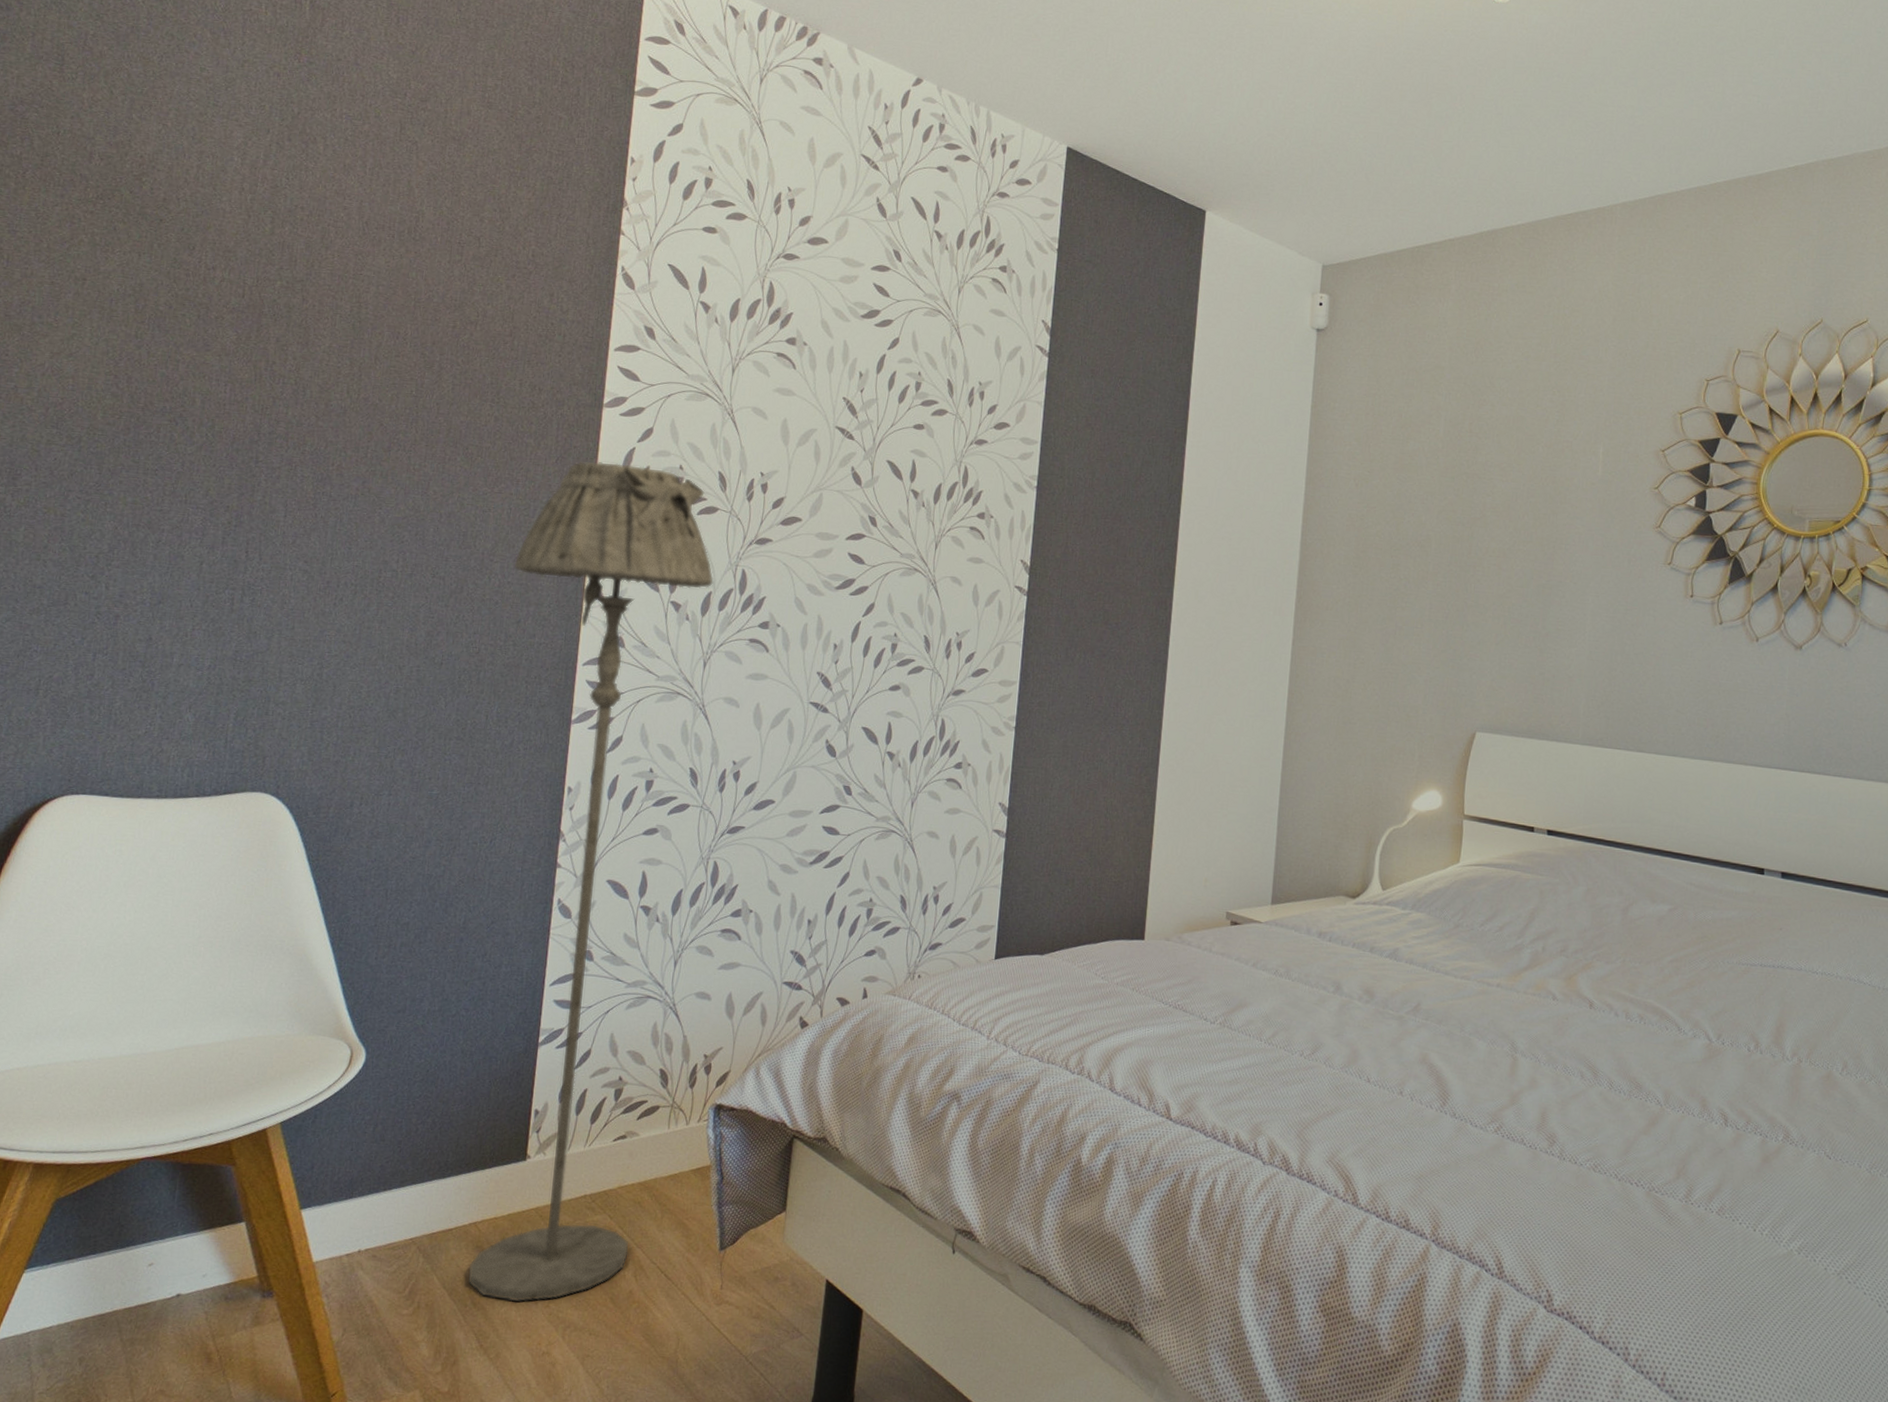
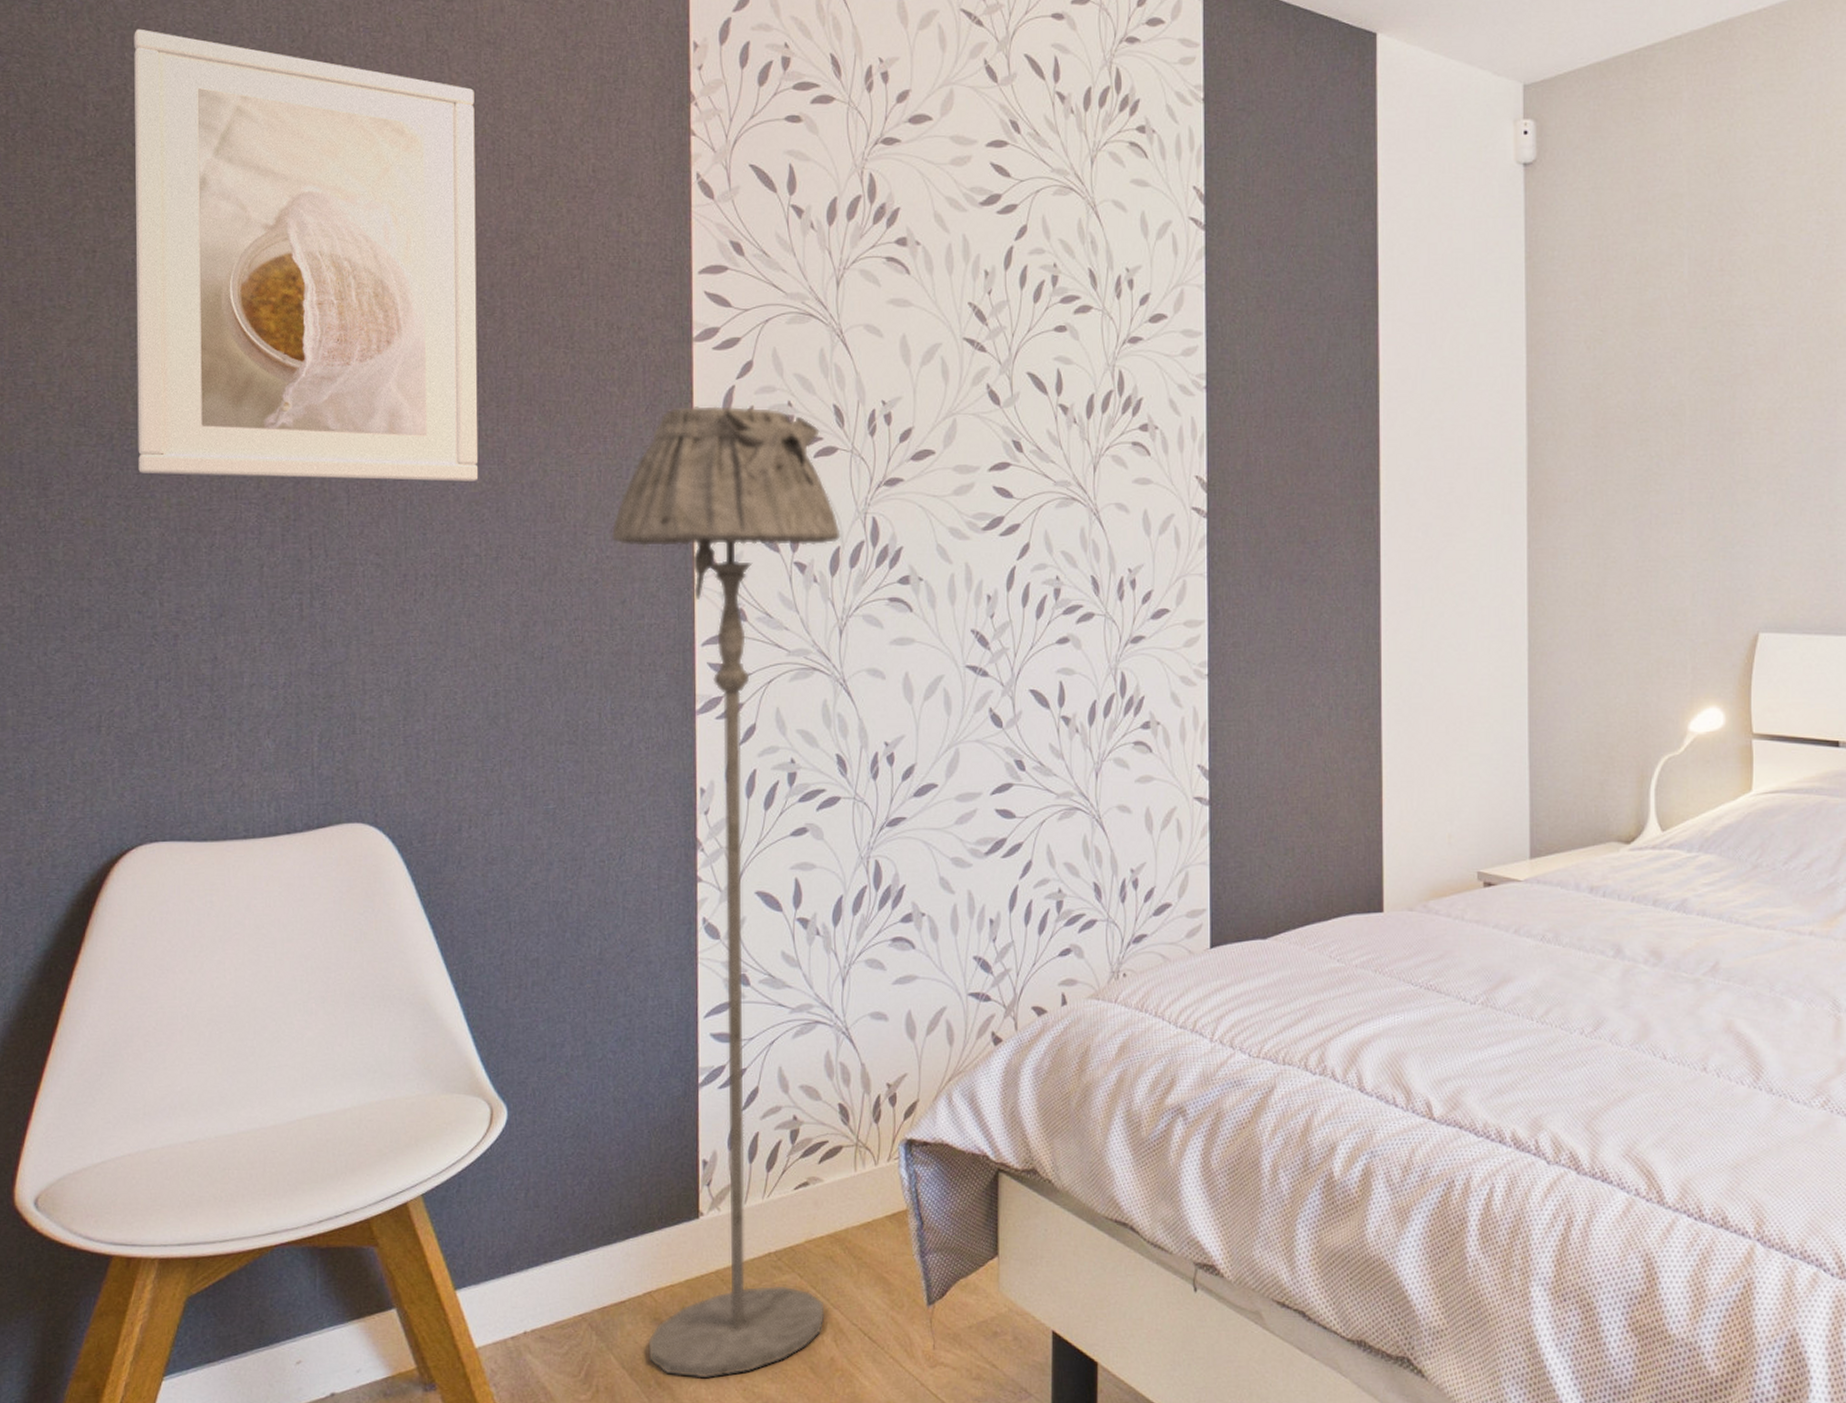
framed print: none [101,95,437,508] -> present [134,28,479,482]

